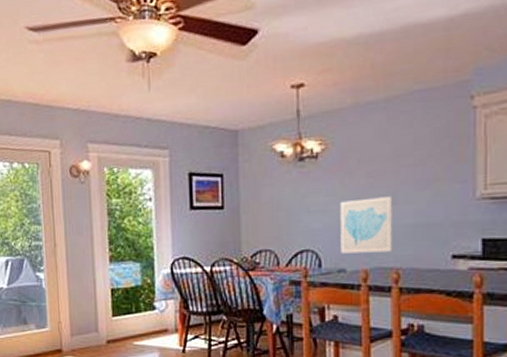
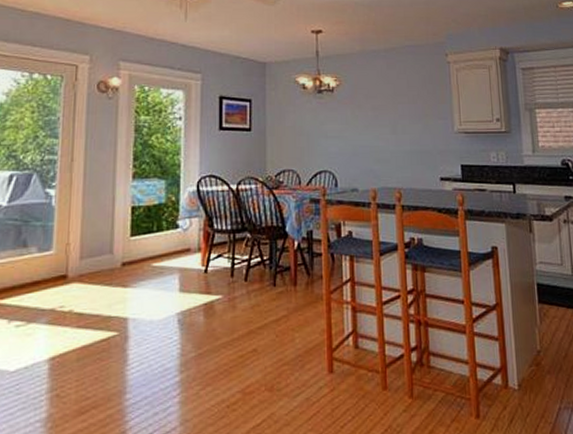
wall art: present [340,196,392,254] -> none [352,127,395,175]

